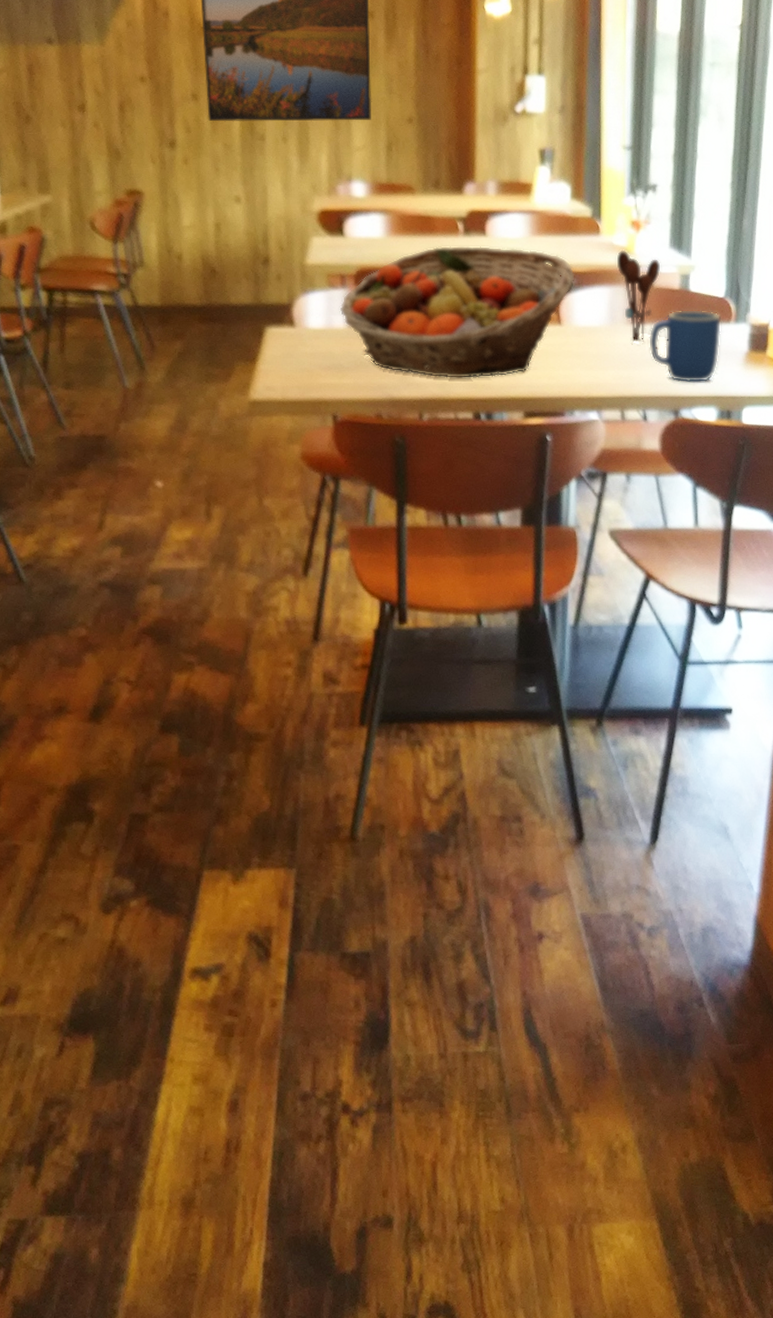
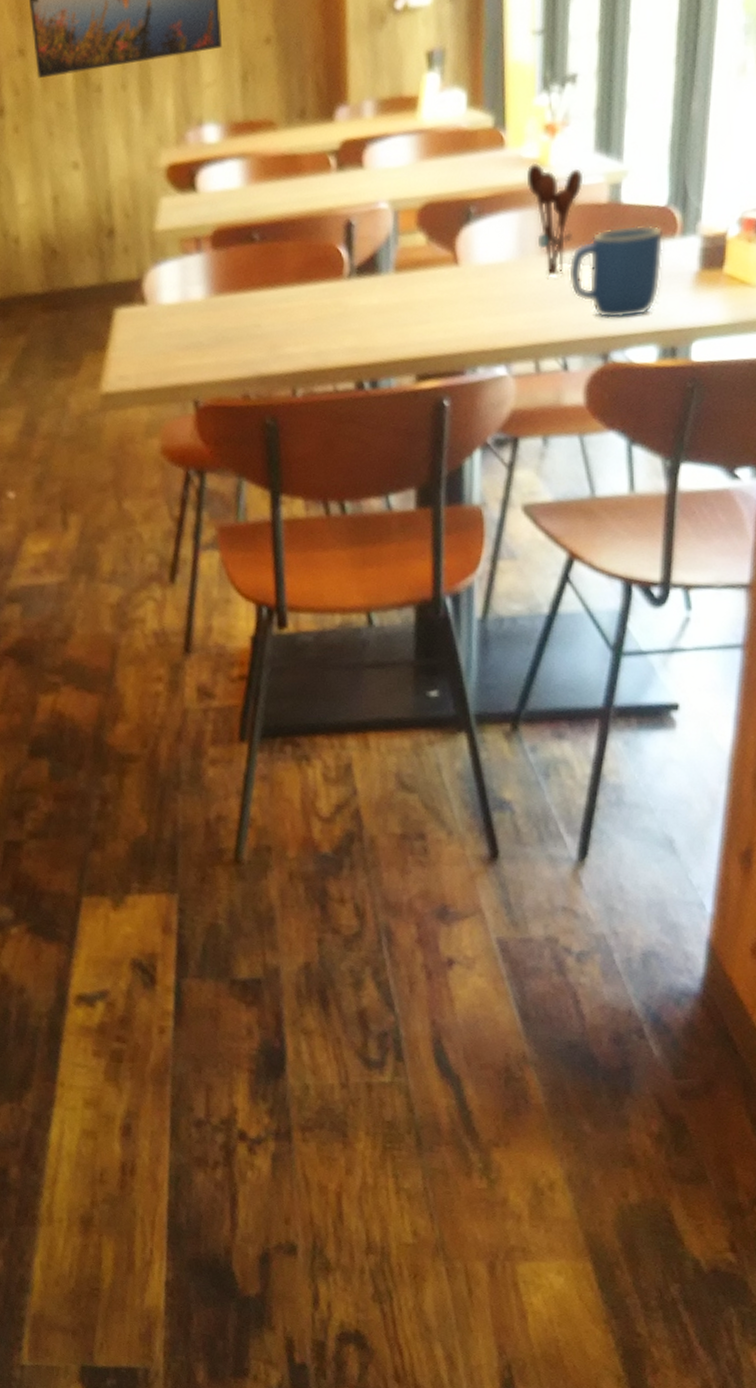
fruit basket: present [340,245,575,379] -> none [197,177,475,346]

